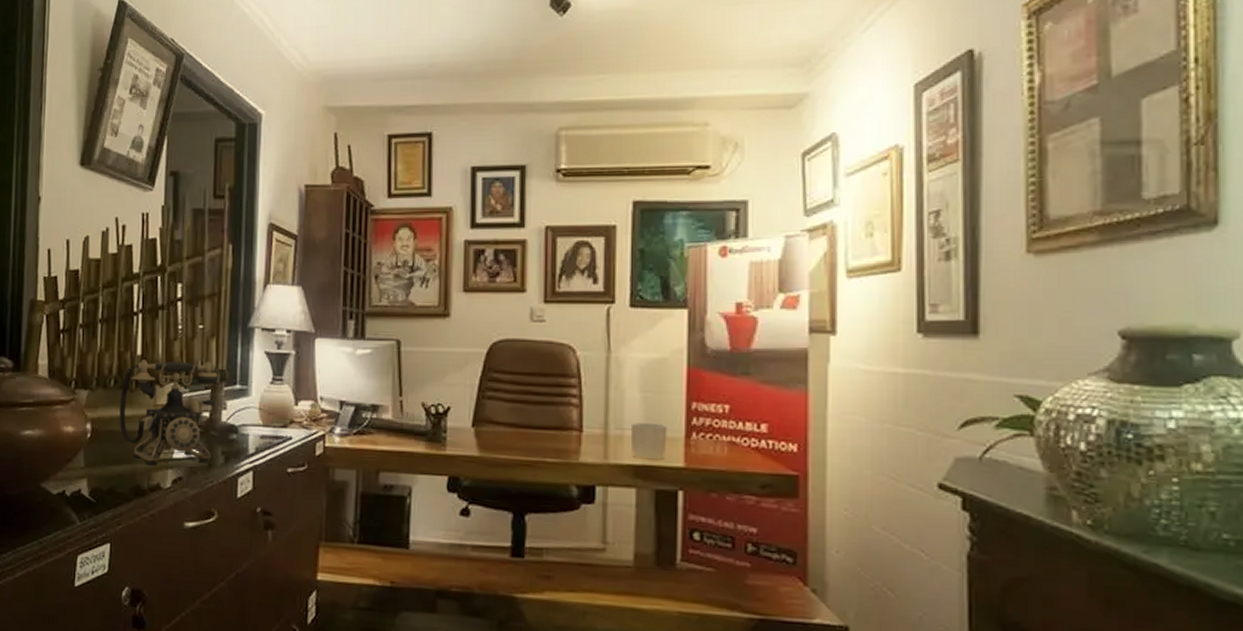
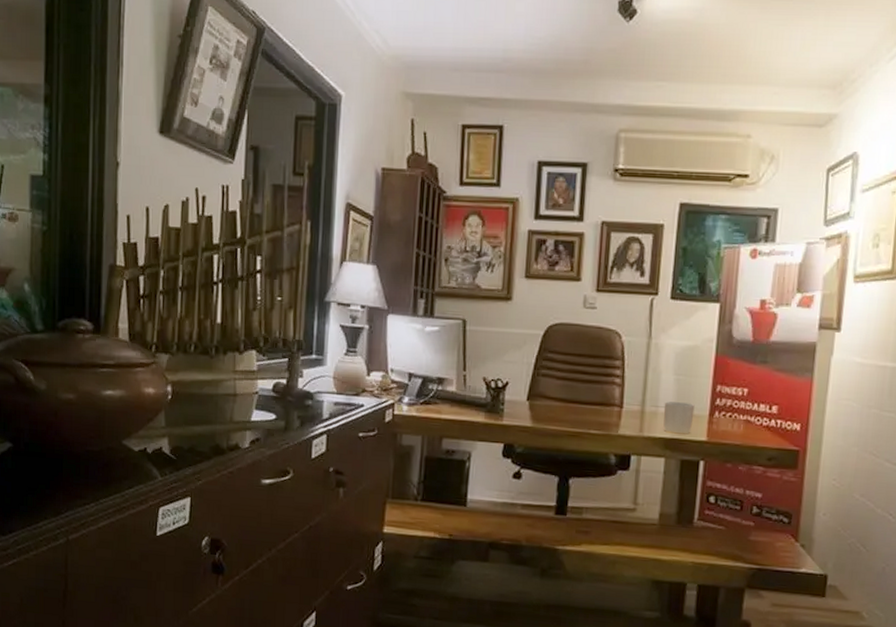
telephone: present [119,360,219,466] -> none [199,328,296,427]

